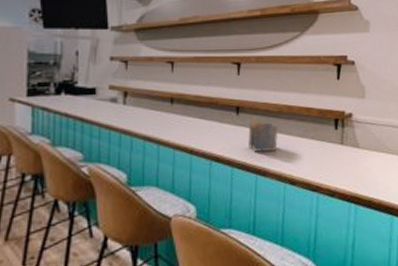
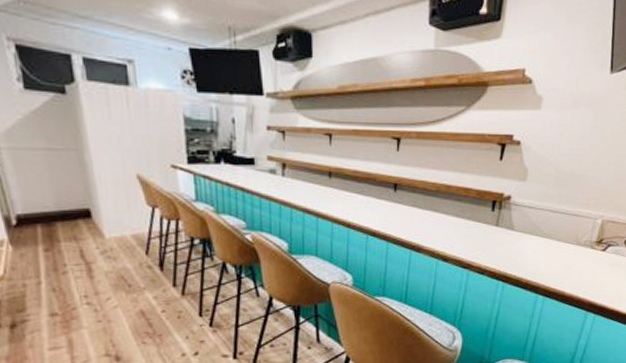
napkin holder: present [247,116,278,153] -> none [403,194,435,230]

